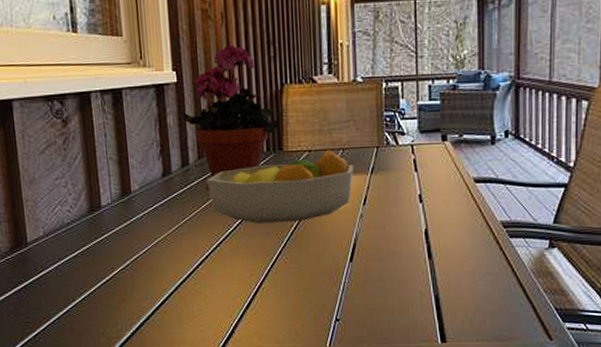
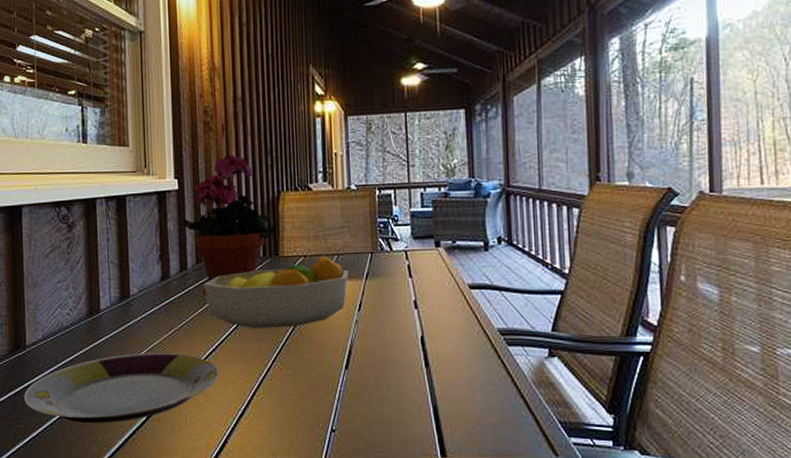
plate: none [29,248,225,317] -> present [24,353,219,424]

